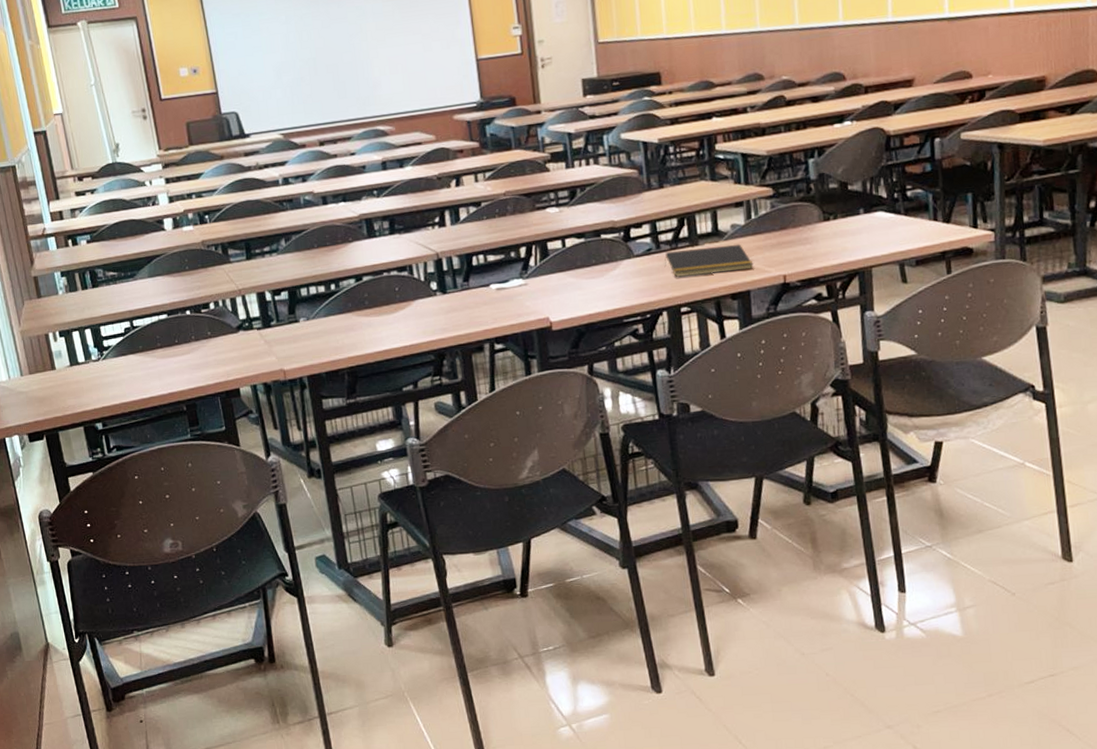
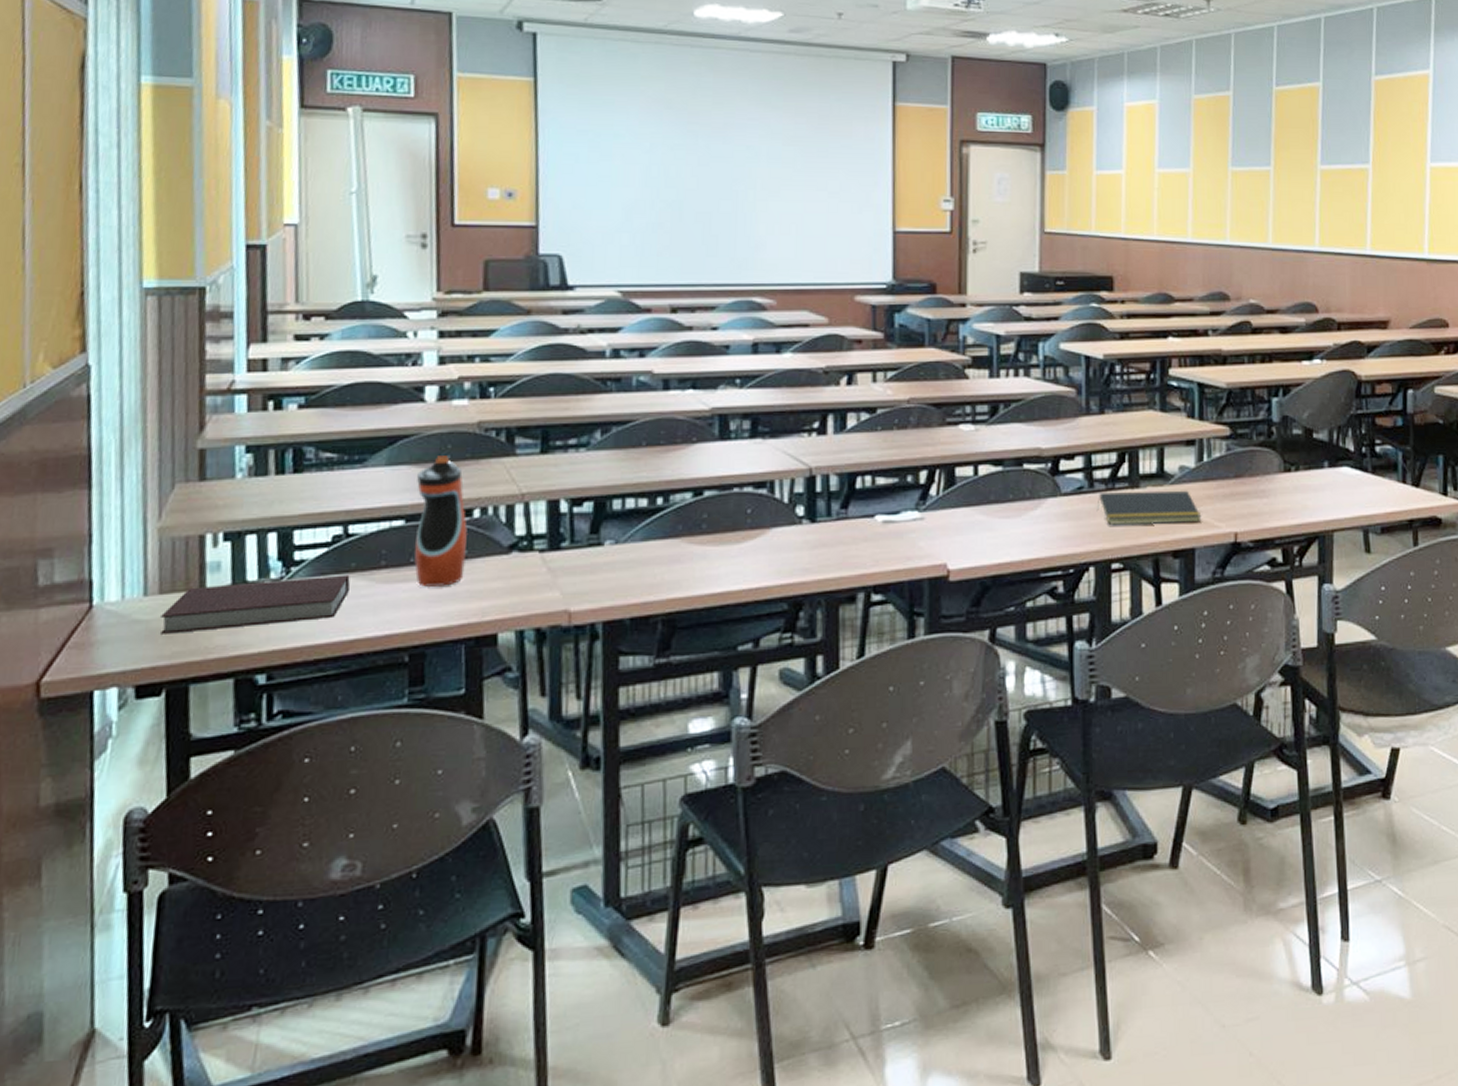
notebook: none [33,354,141,400] -> present [161,574,350,634]
water bottle: none [169,267,211,360] -> present [414,456,468,588]

